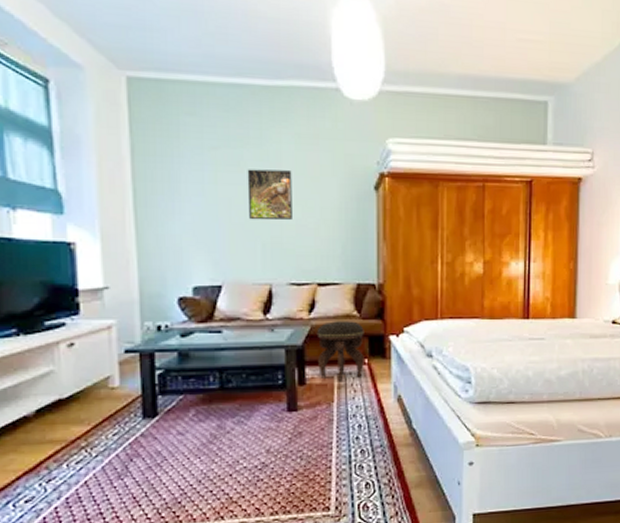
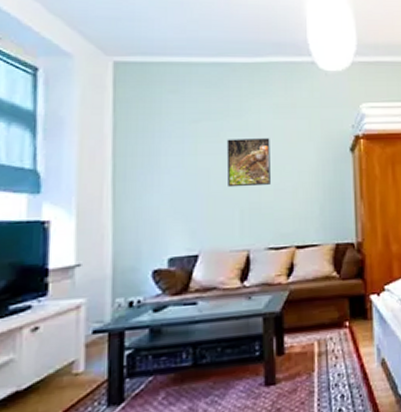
footstool: present [316,321,364,382] -> none [295,282,346,349]

